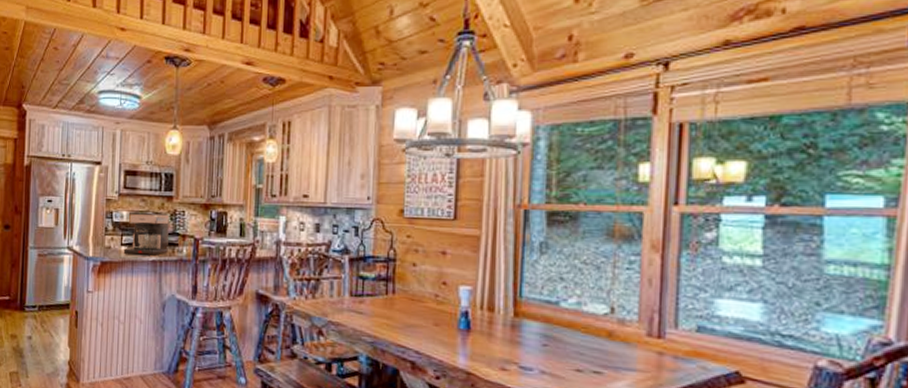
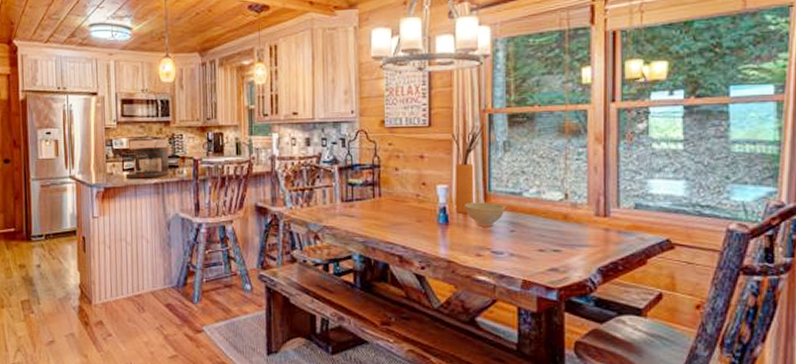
vase: none [479,215,519,322] -> present [451,119,485,215]
bowl: none [490,308,539,338] -> present [465,202,506,227]

